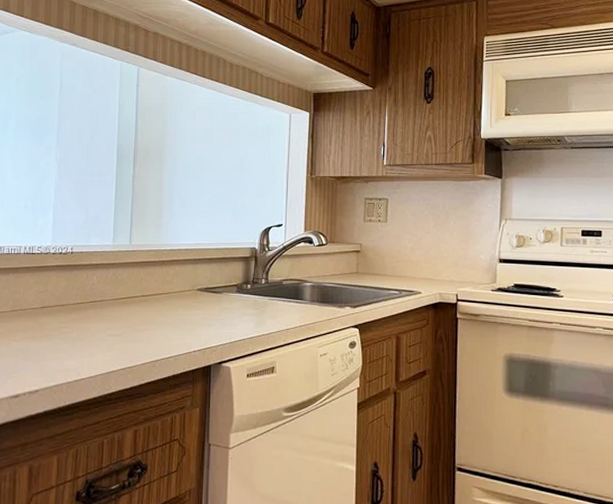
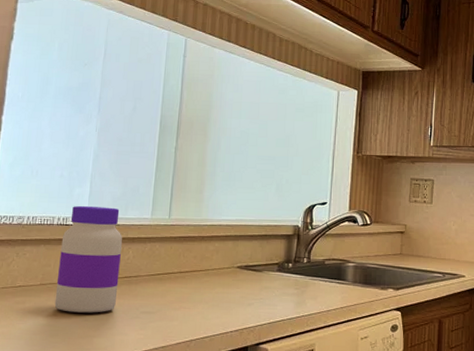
jar: none [25,234,87,337] -> present [54,205,123,313]

